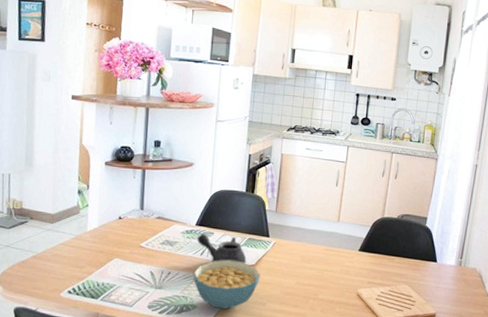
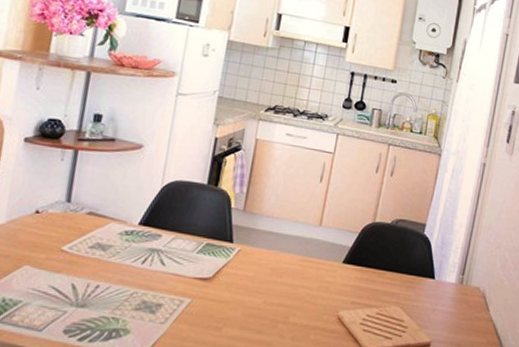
cereal bowl: present [193,260,260,309] -> none [129,270,218,335]
teapot: present [196,233,247,264] -> none [138,235,202,276]

